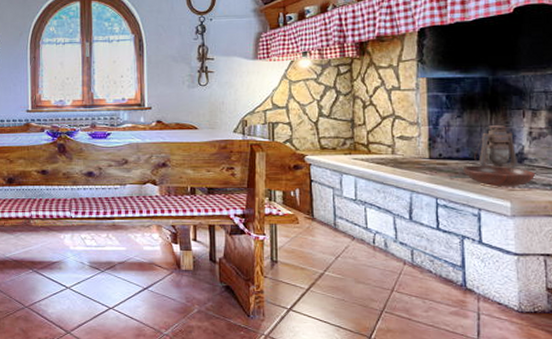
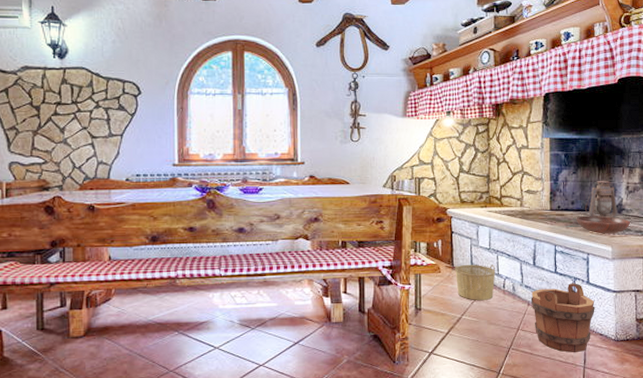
basket: none [315,215,364,257] -> present [455,264,496,301]
wooden bucket: none [407,242,491,322] -> present [530,283,595,352]

